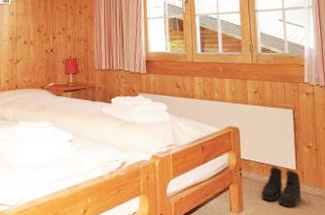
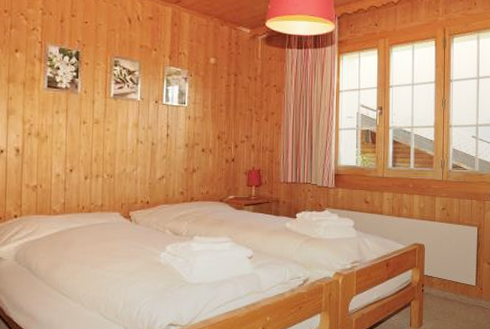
boots: present [261,166,301,207] -> none [441,282,479,322]

